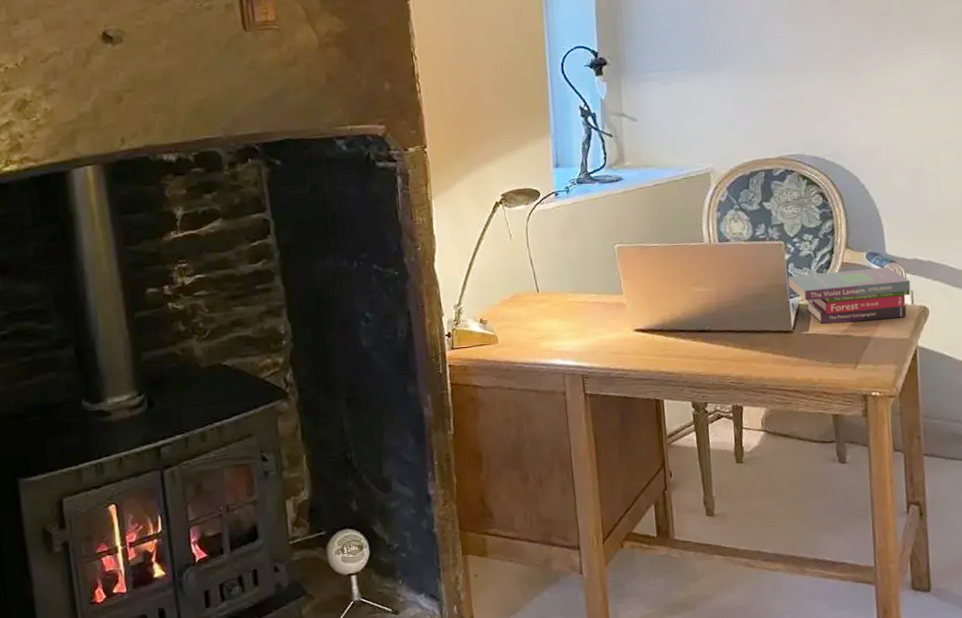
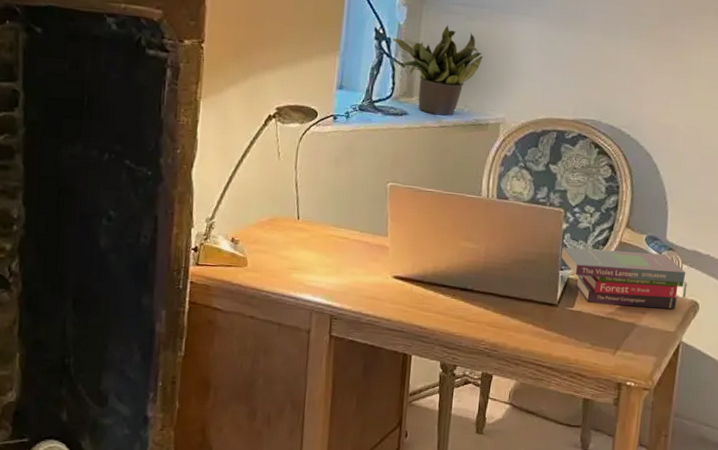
potted plant: none [596,91,684,176] -> present [391,24,483,116]

